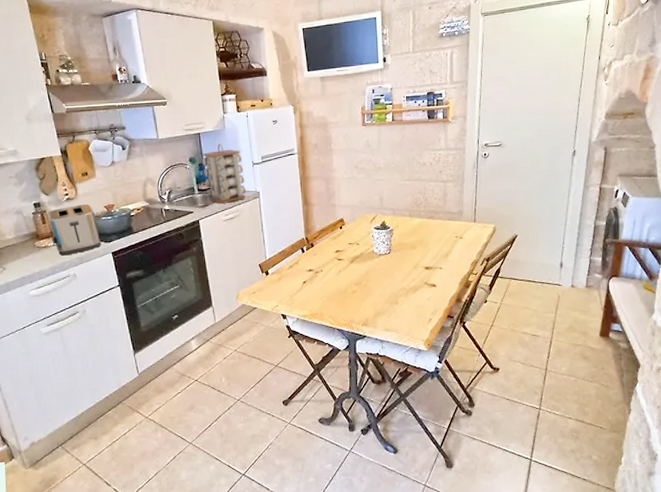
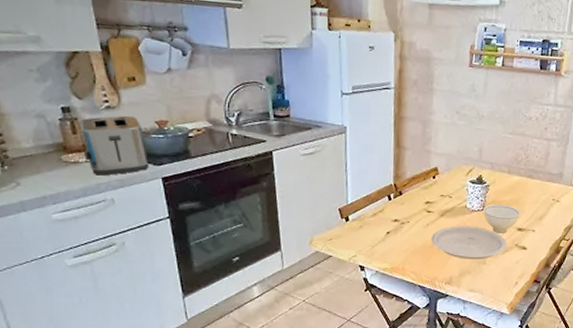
spice rack: present [202,144,247,204] -> none [281,64,332,136]
plate: none [344,269,416,301] -> present [431,225,507,260]
bowl: none [390,246,426,273] -> present [483,204,520,233]

